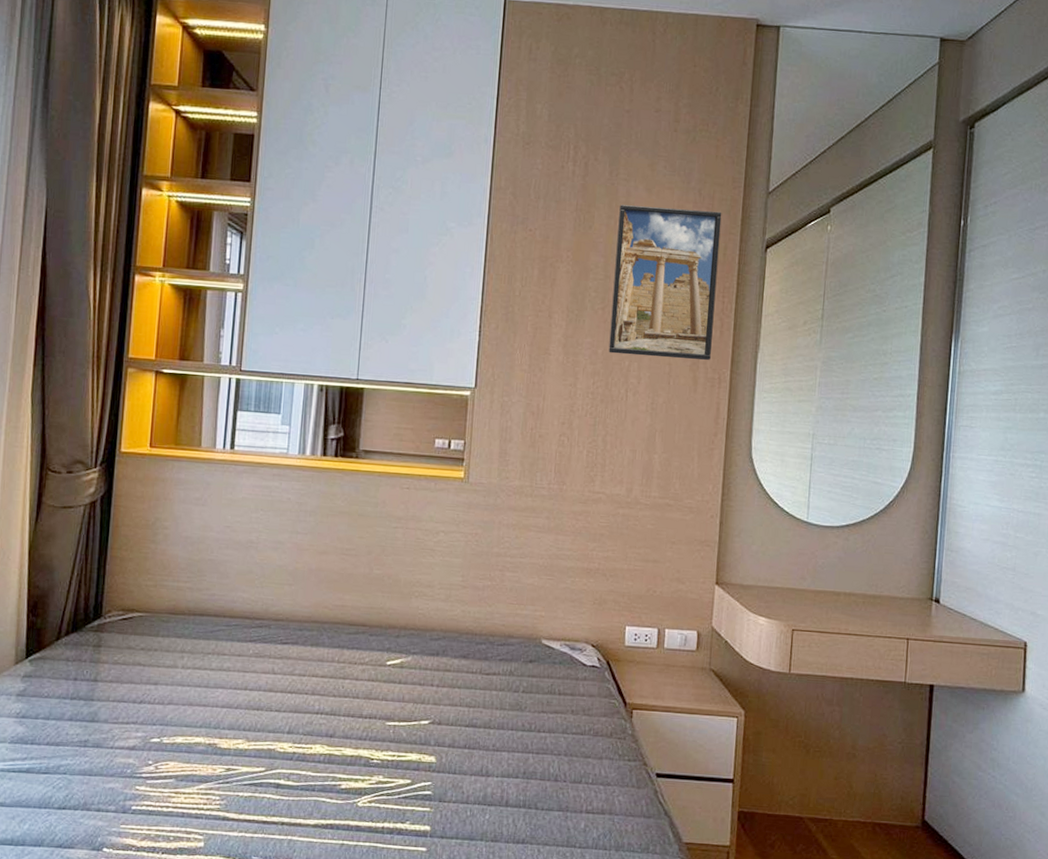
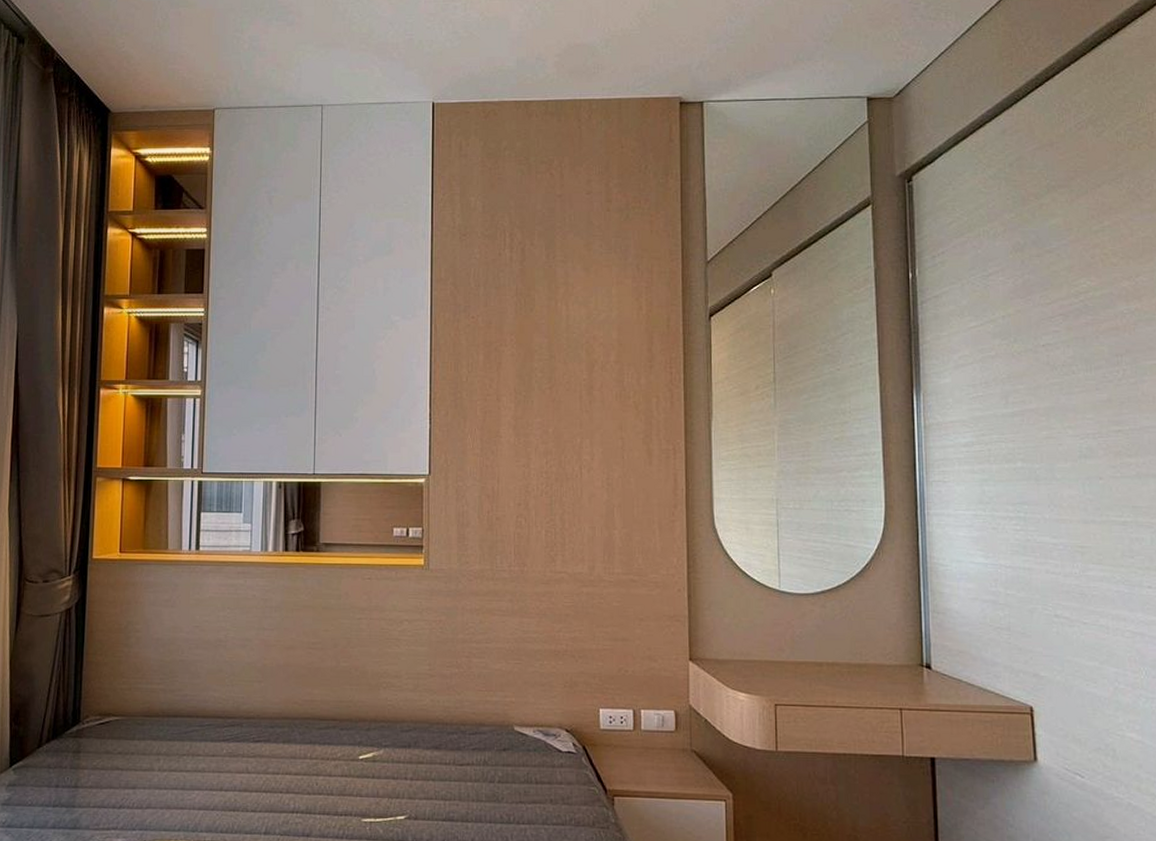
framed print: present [608,204,722,361] -> none [559,284,663,433]

